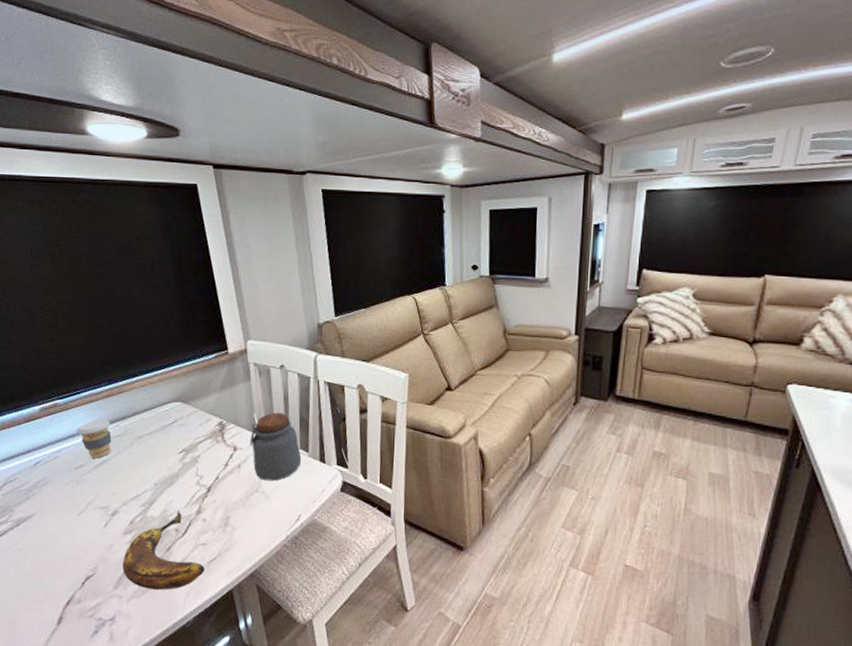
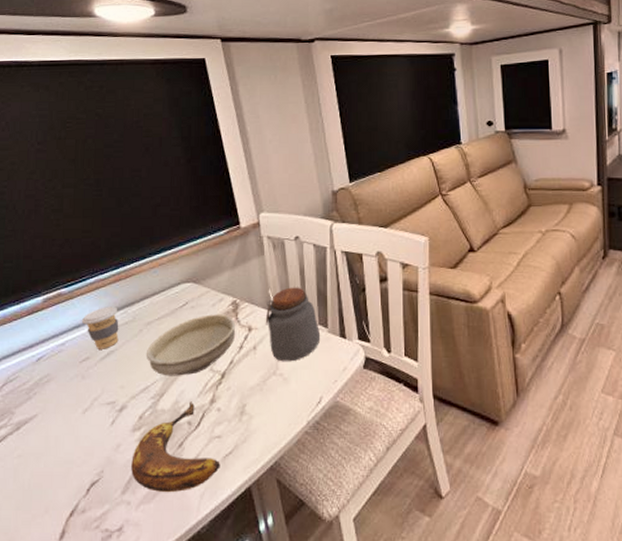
bowl: none [136,433,222,488] -> present [145,314,236,376]

